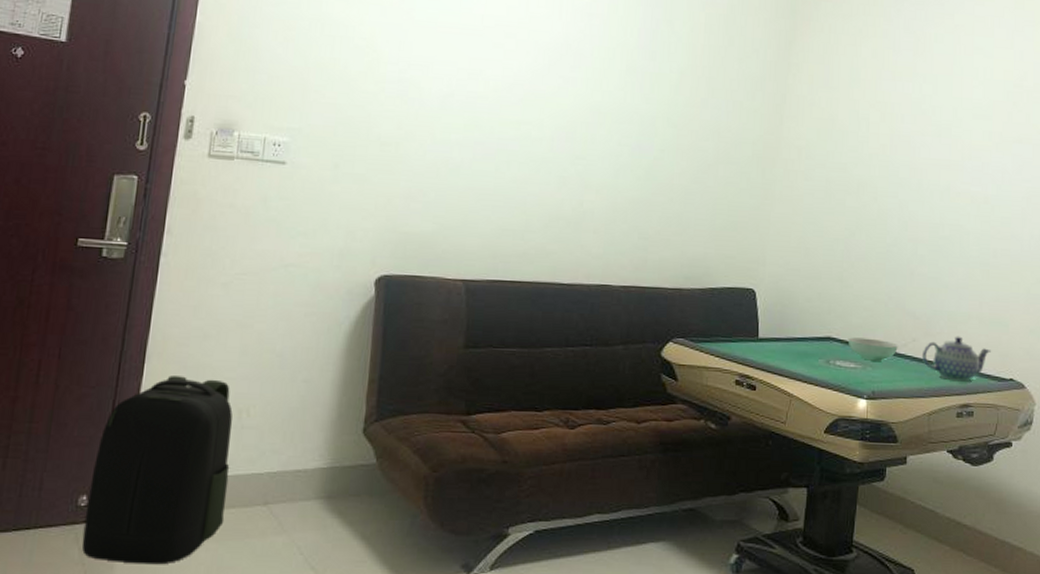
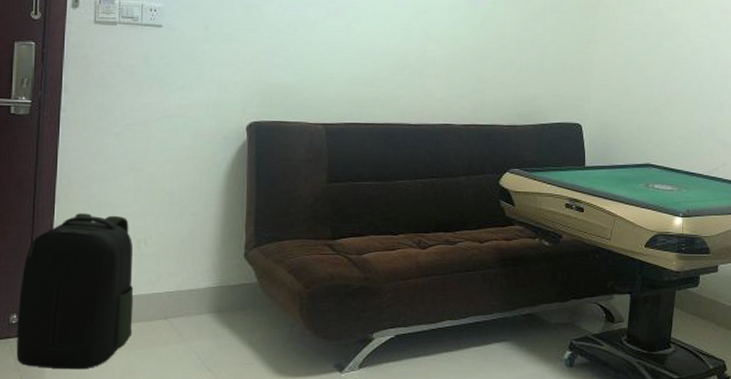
bowl: present [847,337,899,361] -> none [665,163,711,184]

